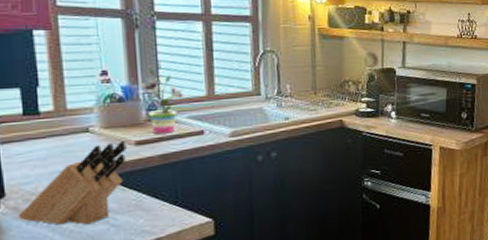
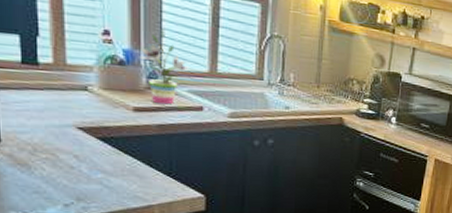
knife block: present [19,140,127,225] -> none [14,104,124,182]

